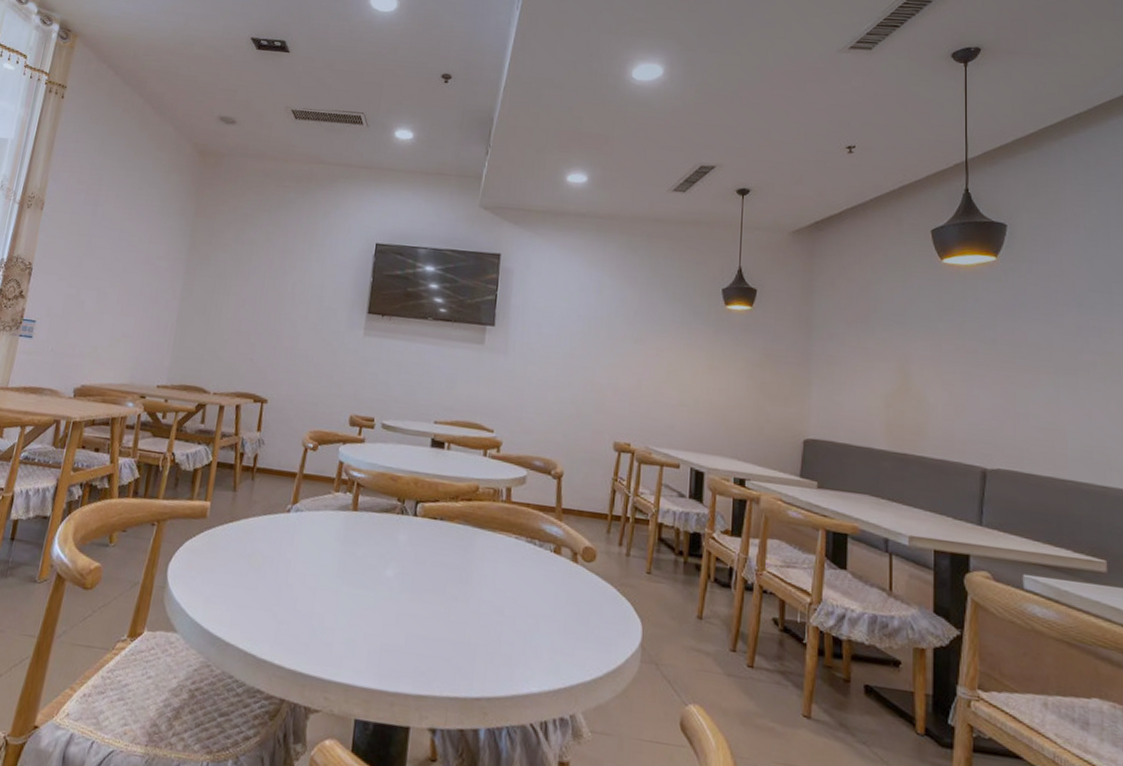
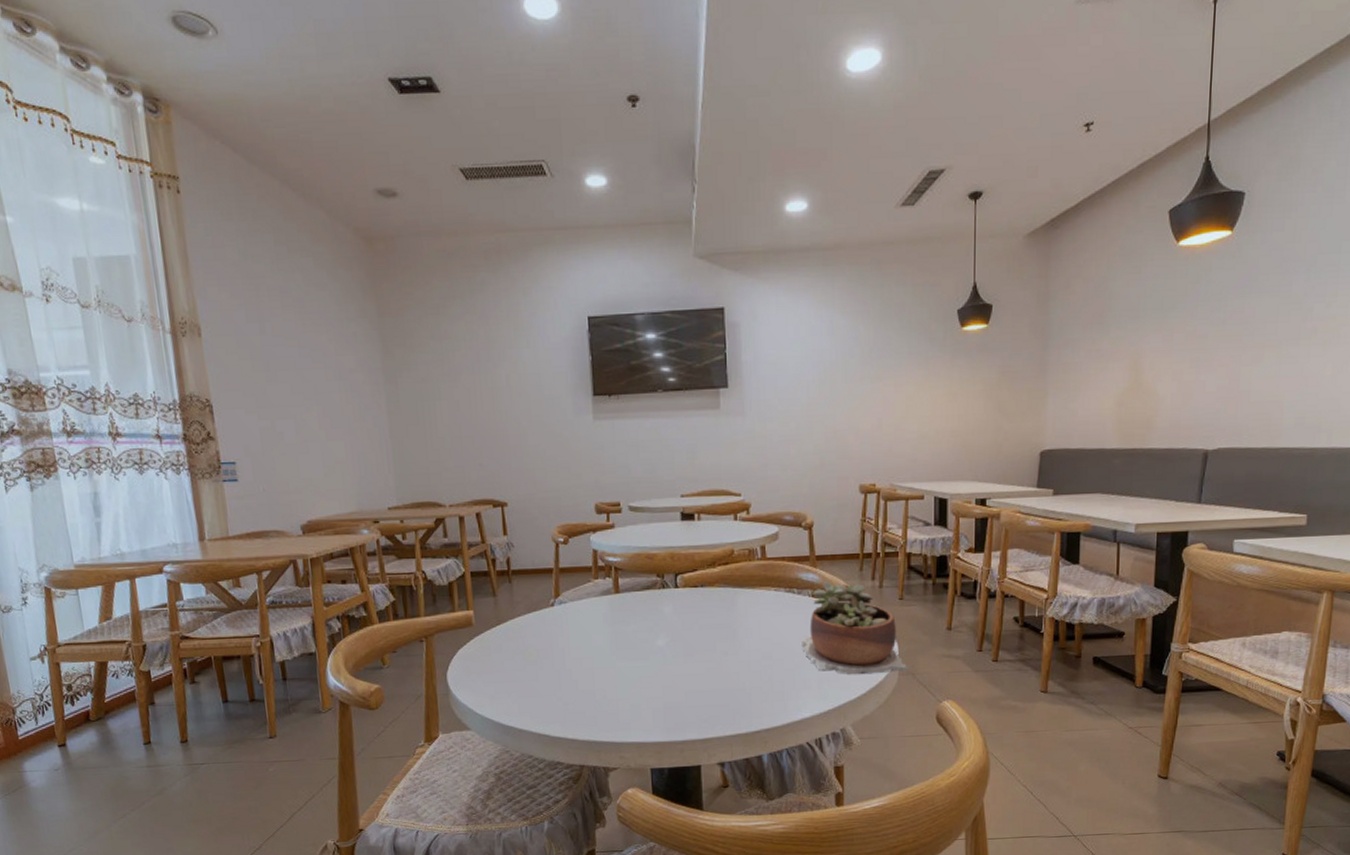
succulent plant: none [536,538,652,659] -> present [800,581,908,675]

